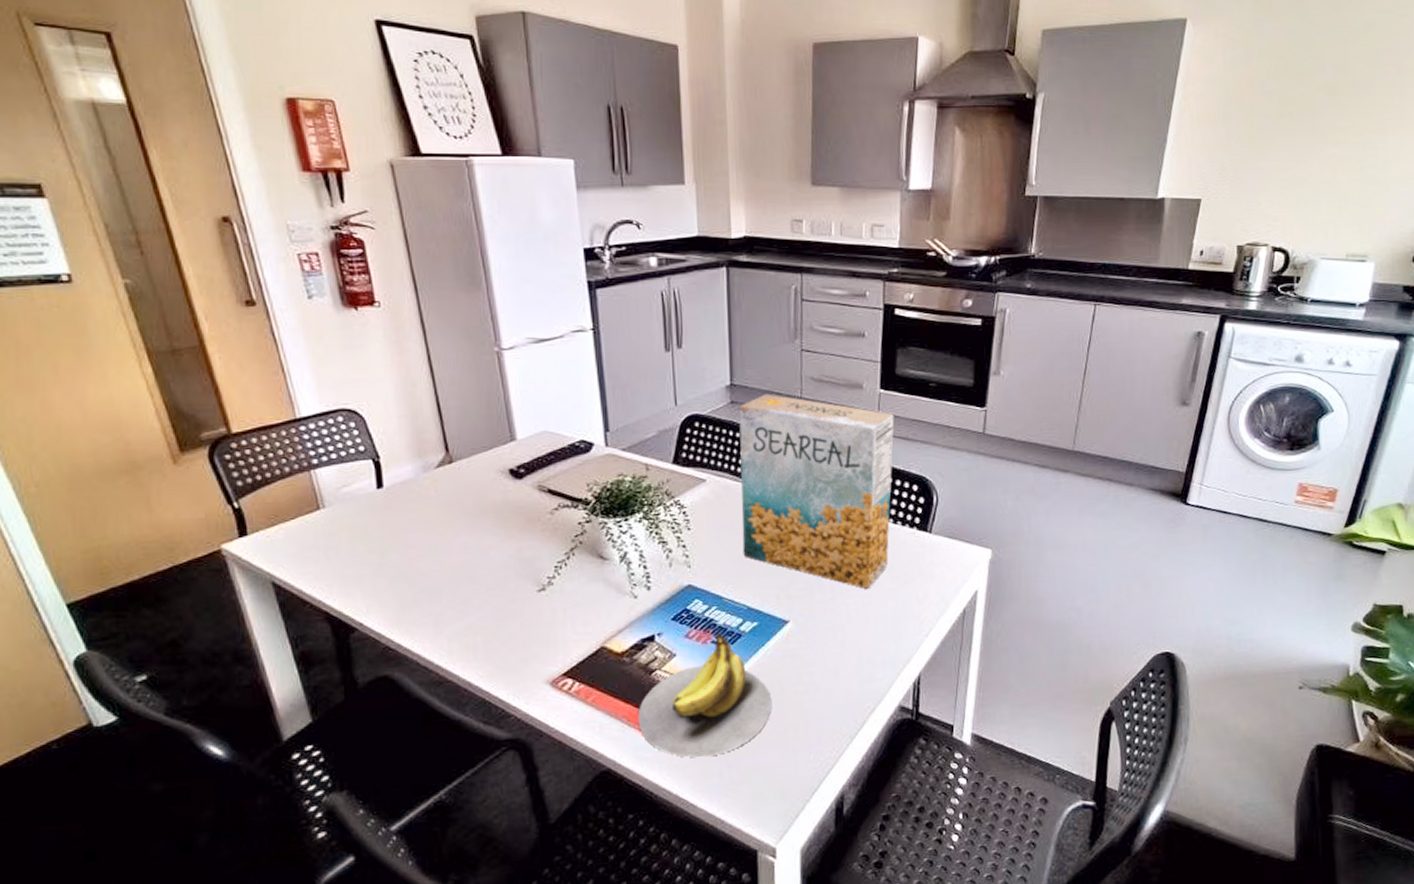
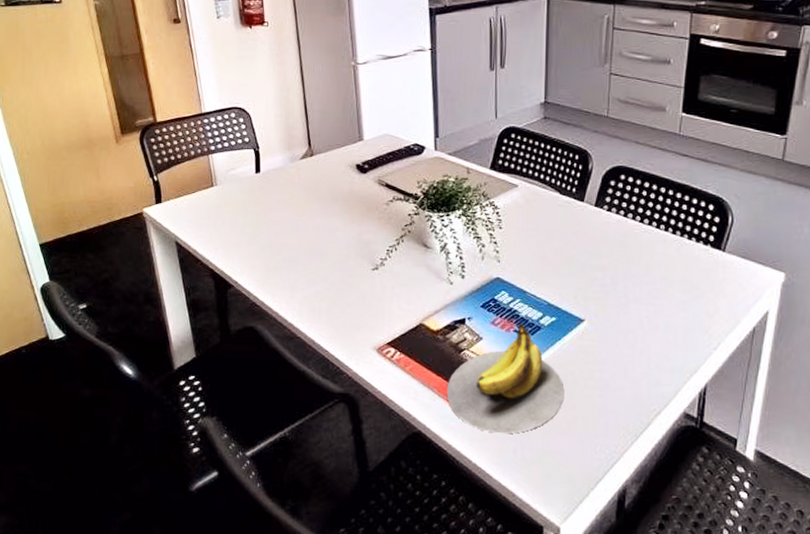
cereal box: present [738,393,894,589] -> none [547,111,694,298]

